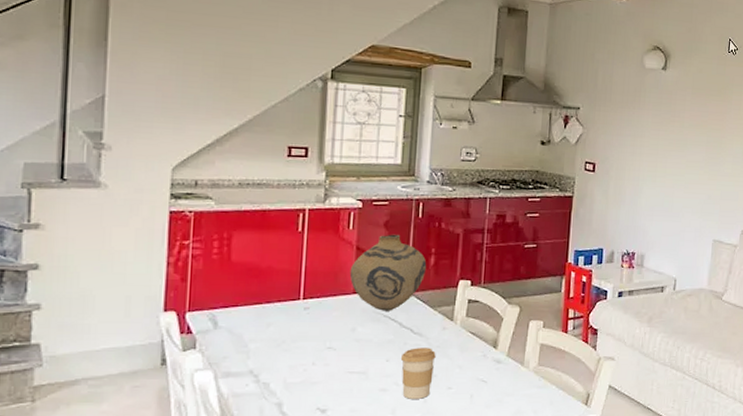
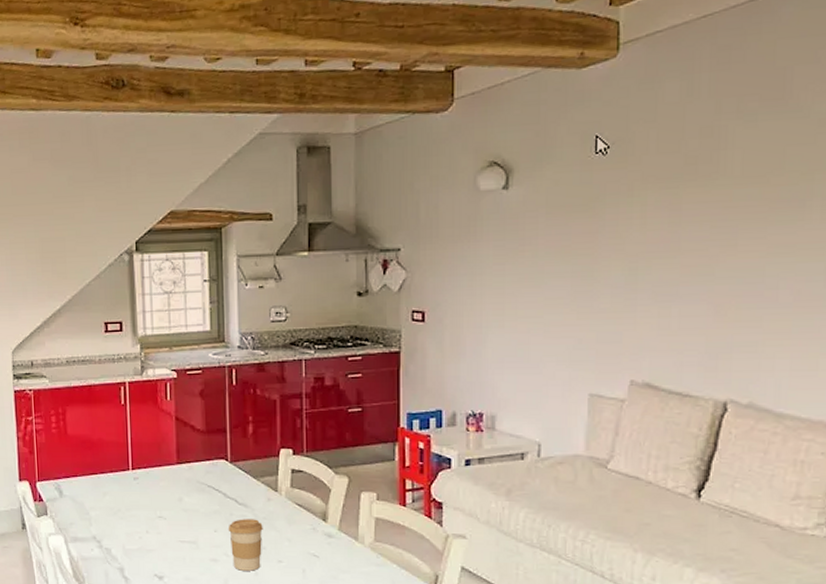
vase: present [349,234,427,311] -> none [171,403,246,481]

